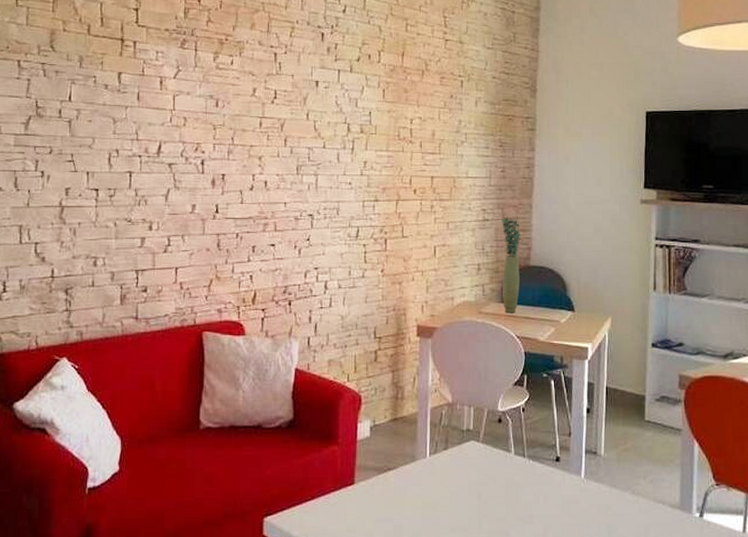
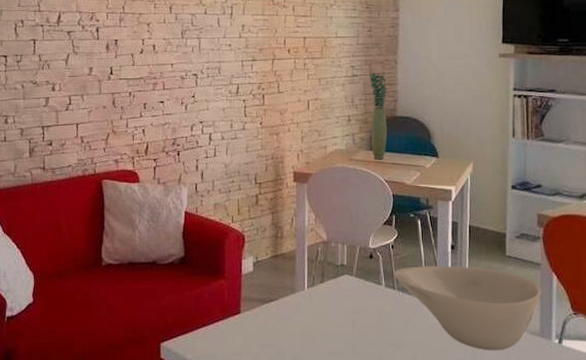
bowl: none [524,431,682,526] -> present [393,266,541,351]

